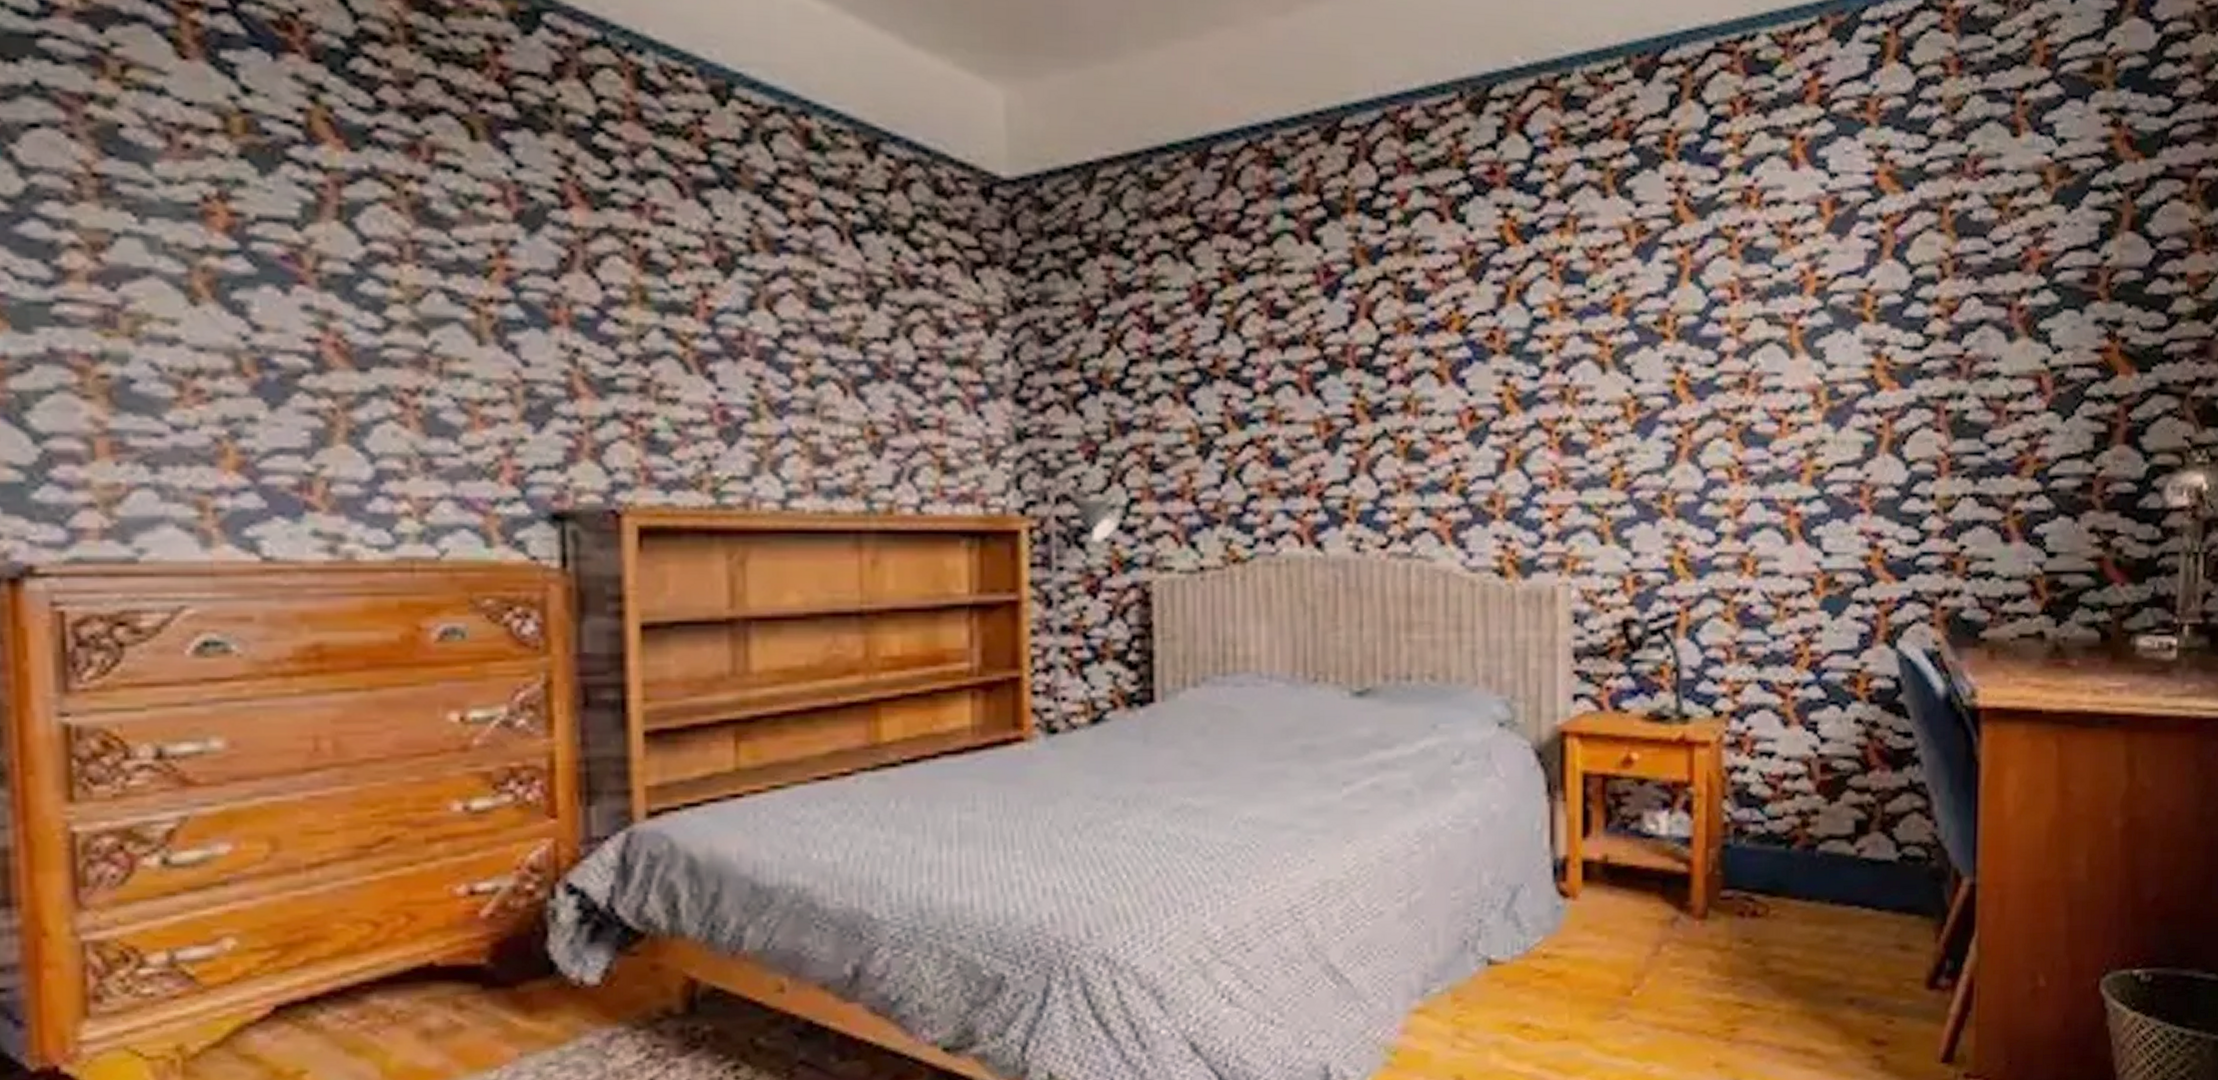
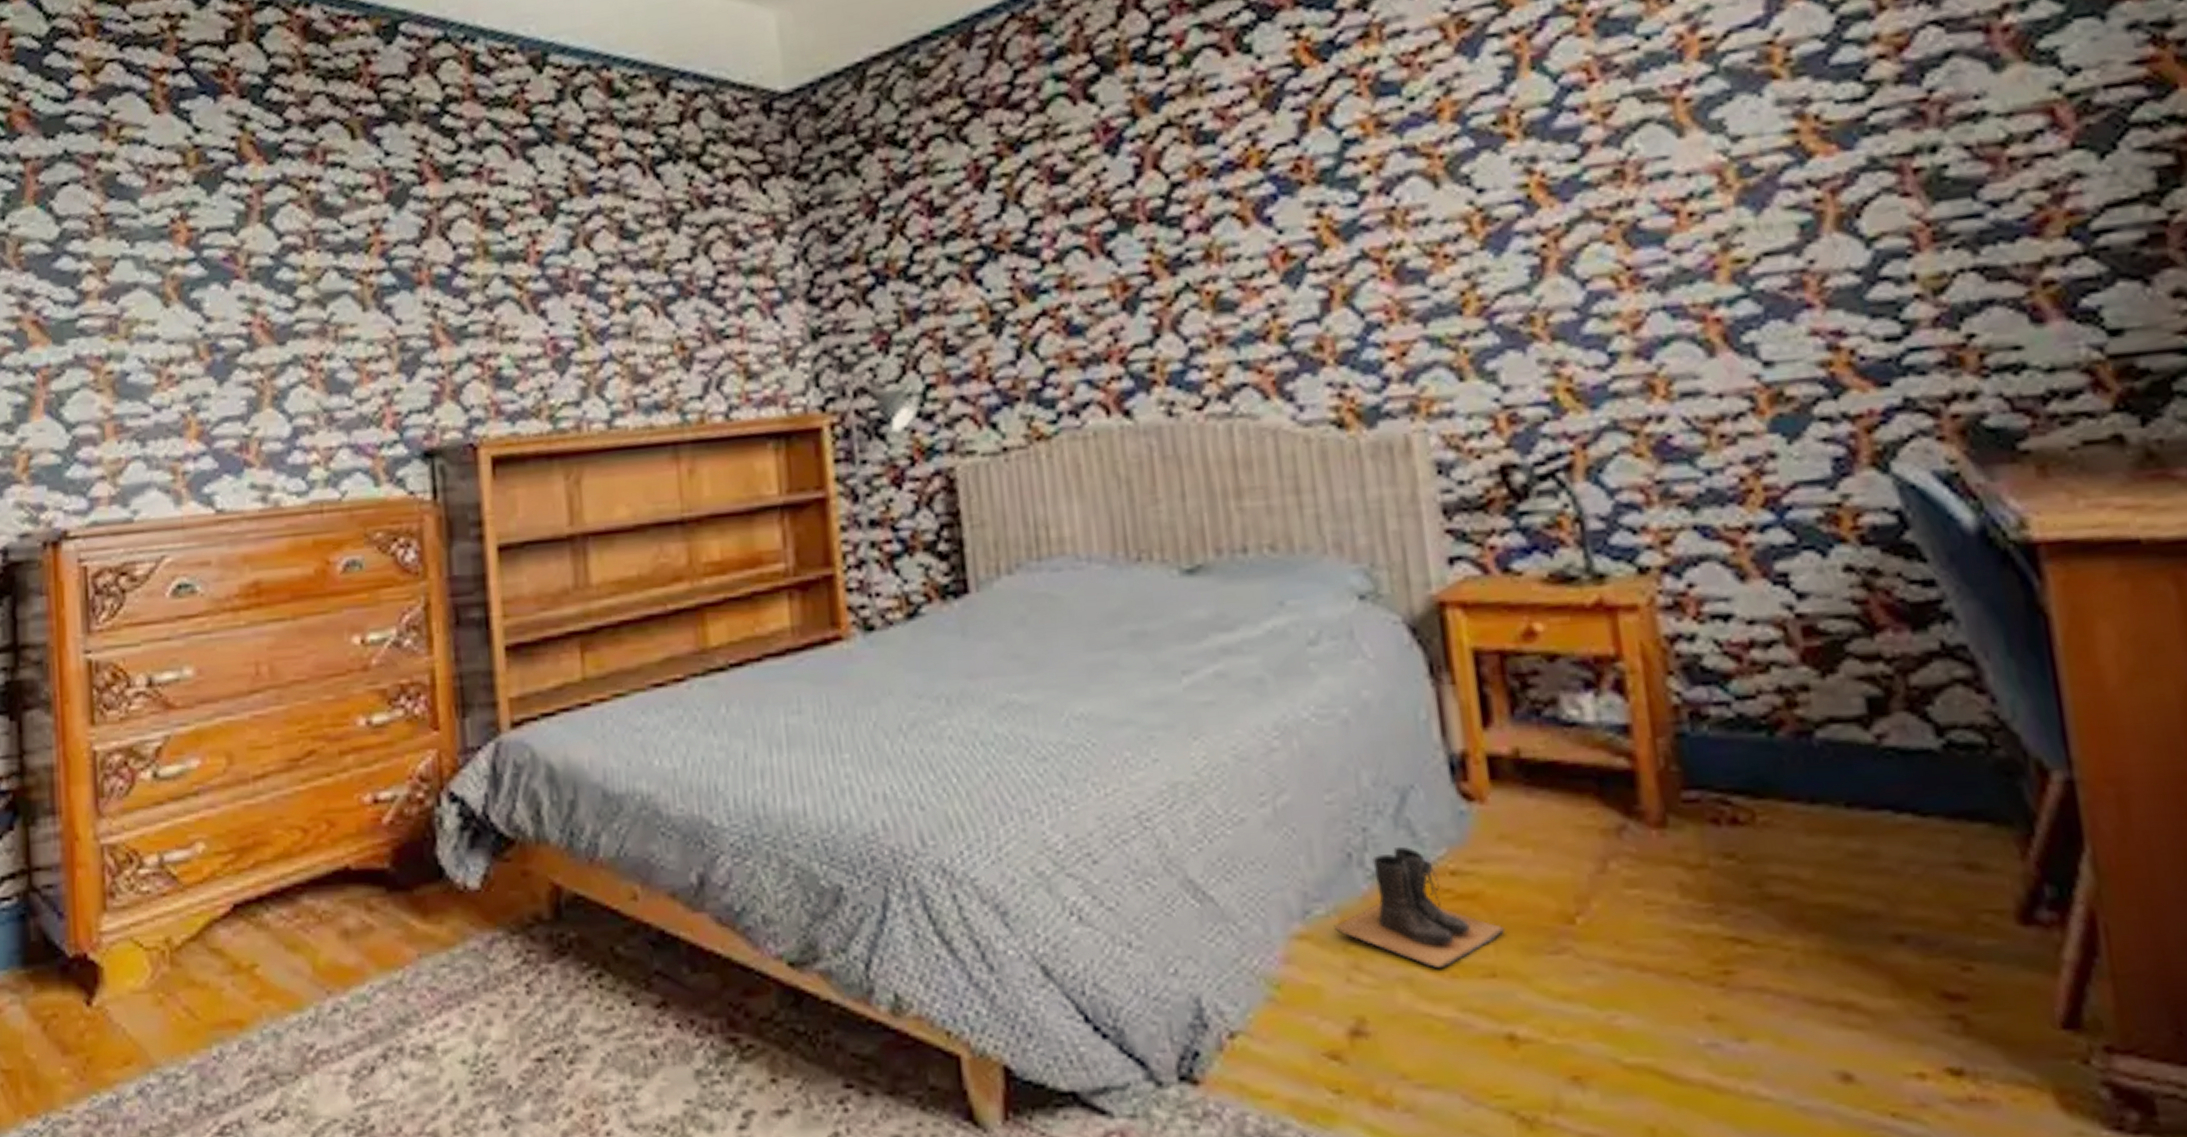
boots: none [1446,934,1580,1034] -> present [1334,846,1506,969]

